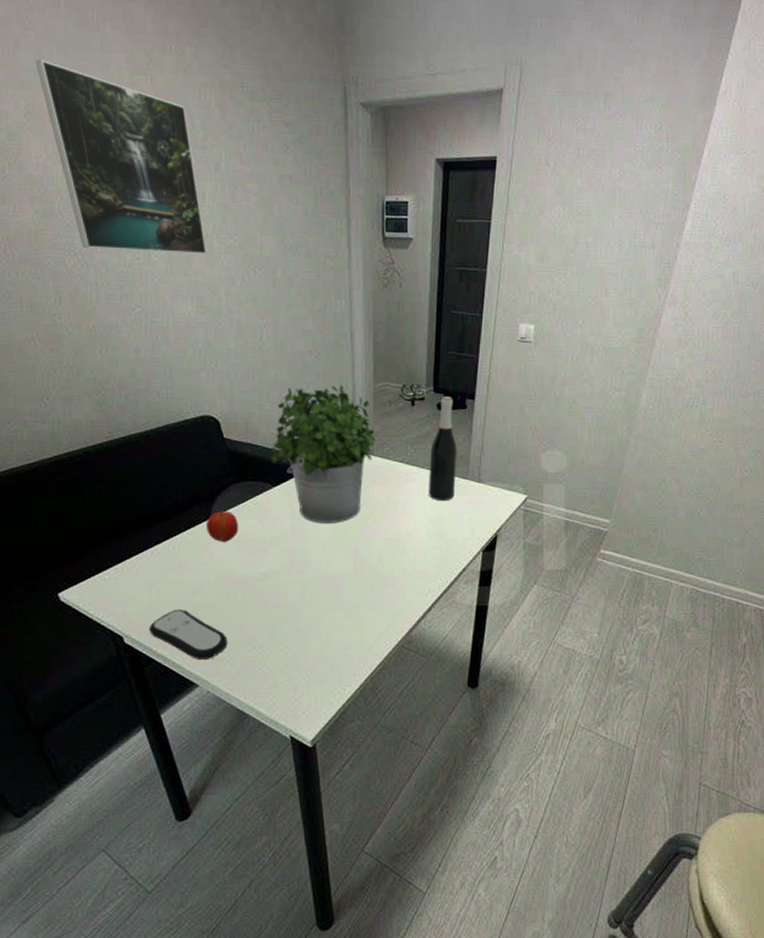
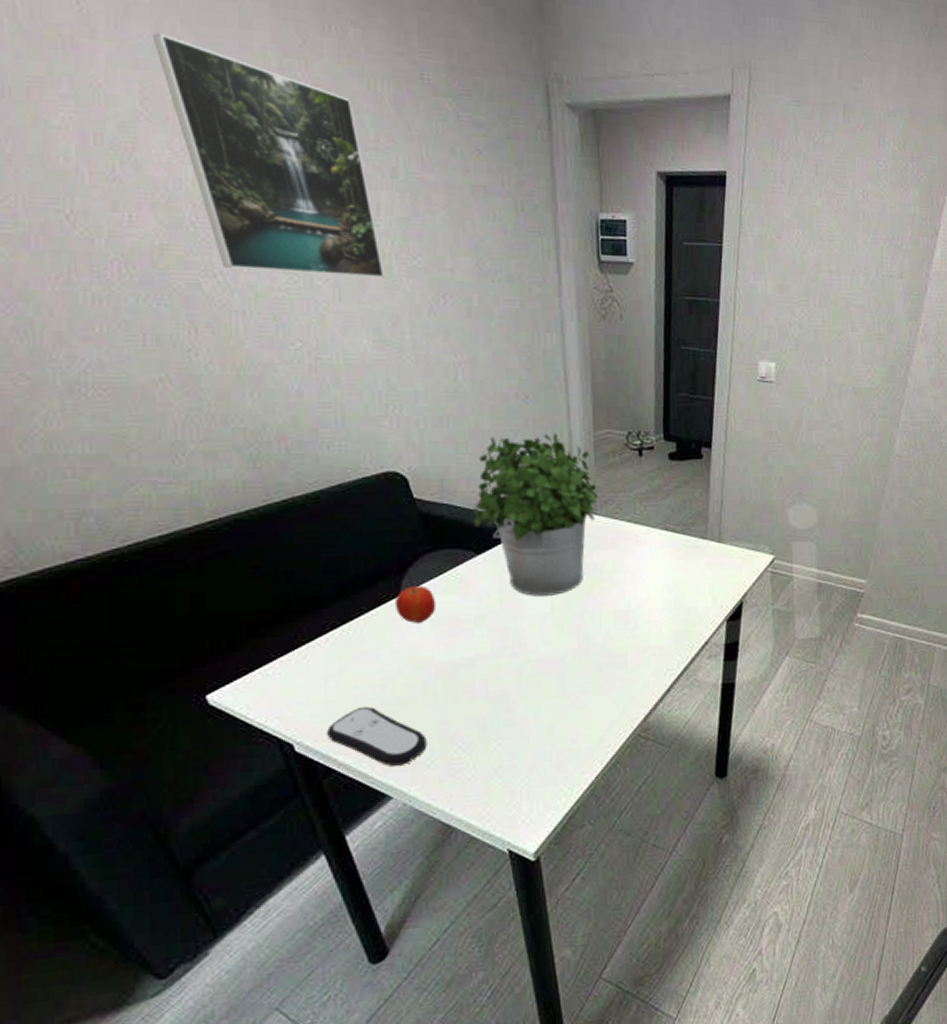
wine bottle: present [428,396,457,500] -> none [661,445,694,564]

